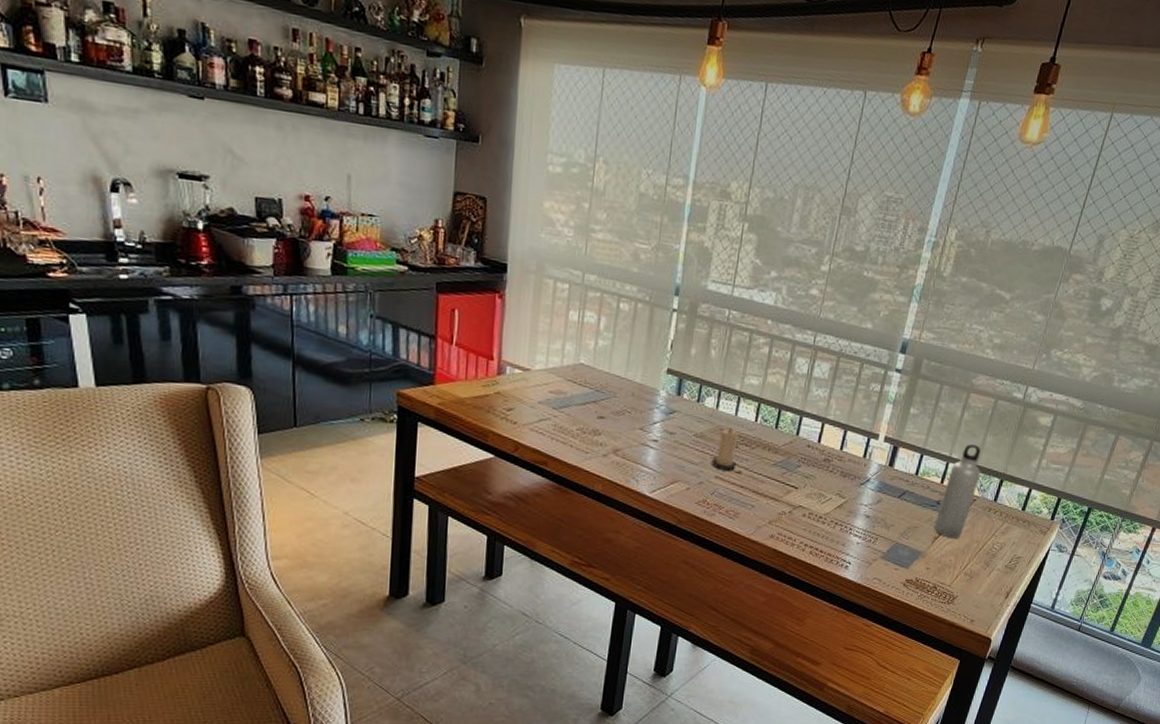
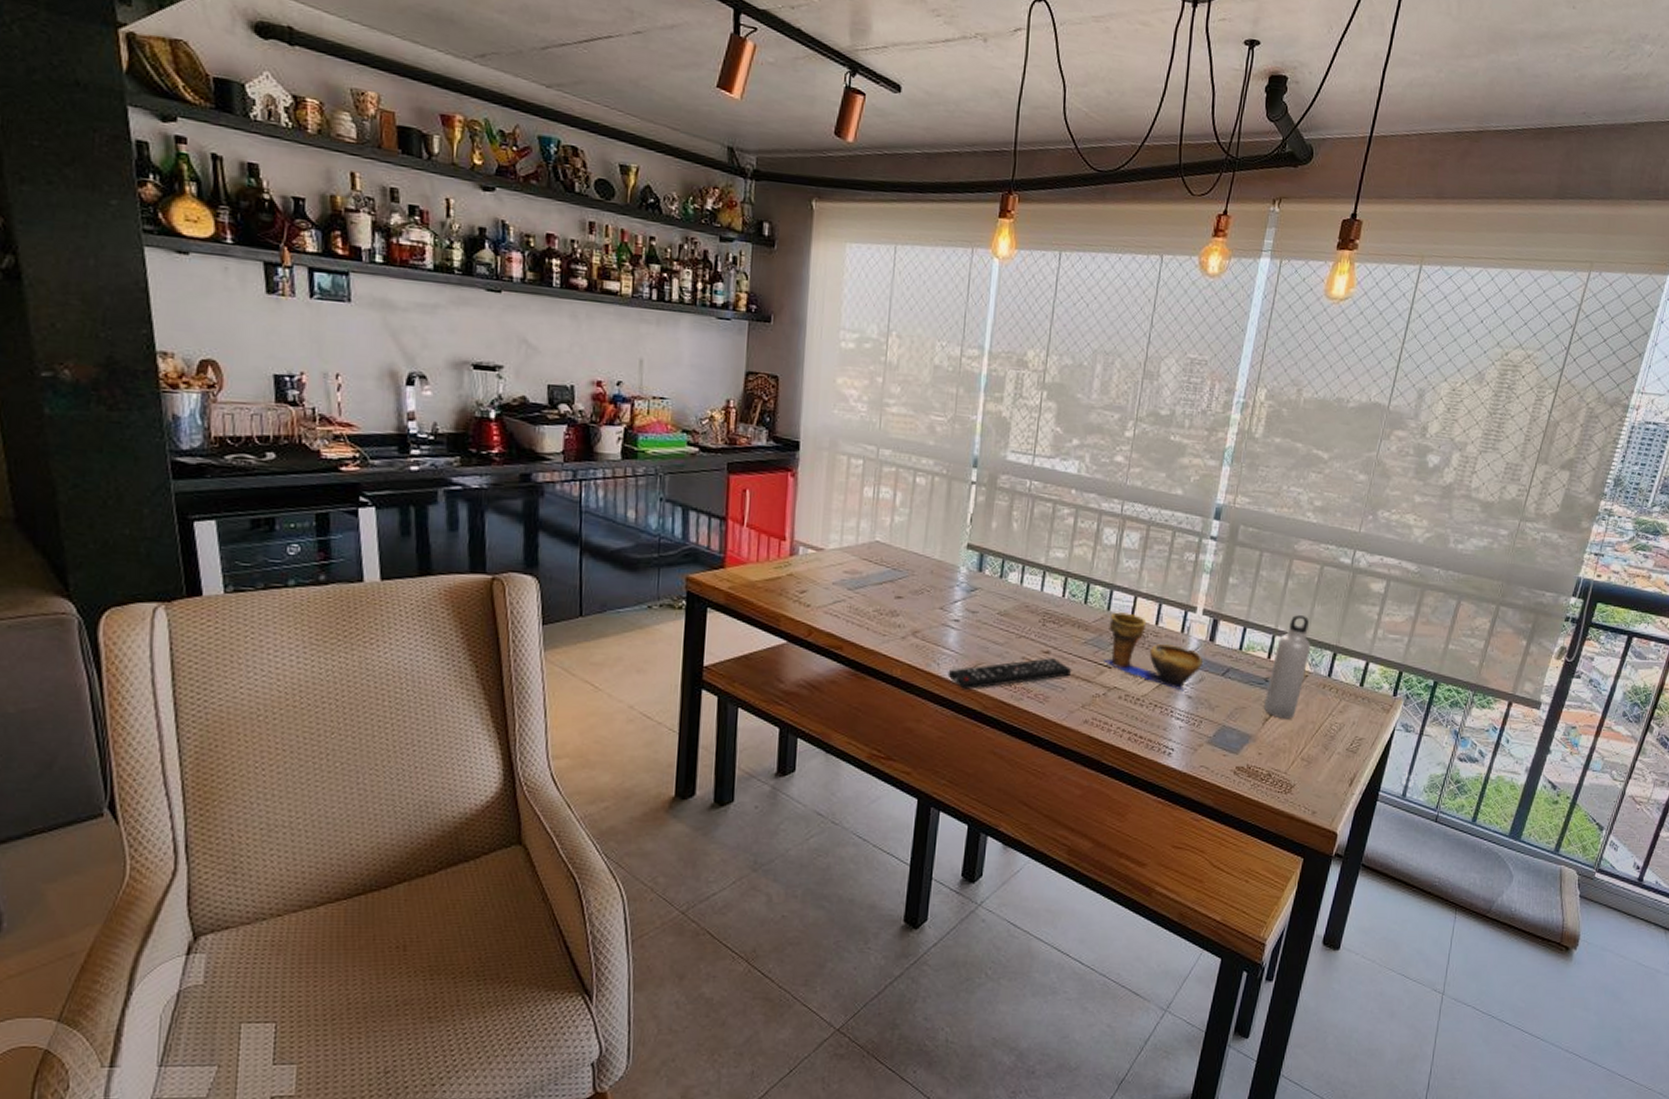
remote control: none [646,477,760,506] -> present [948,658,1071,691]
candle: present [712,428,739,471] -> none [1018,604,1045,651]
decorative bowl: none [791,437,883,511] -> present [1104,612,1204,691]

